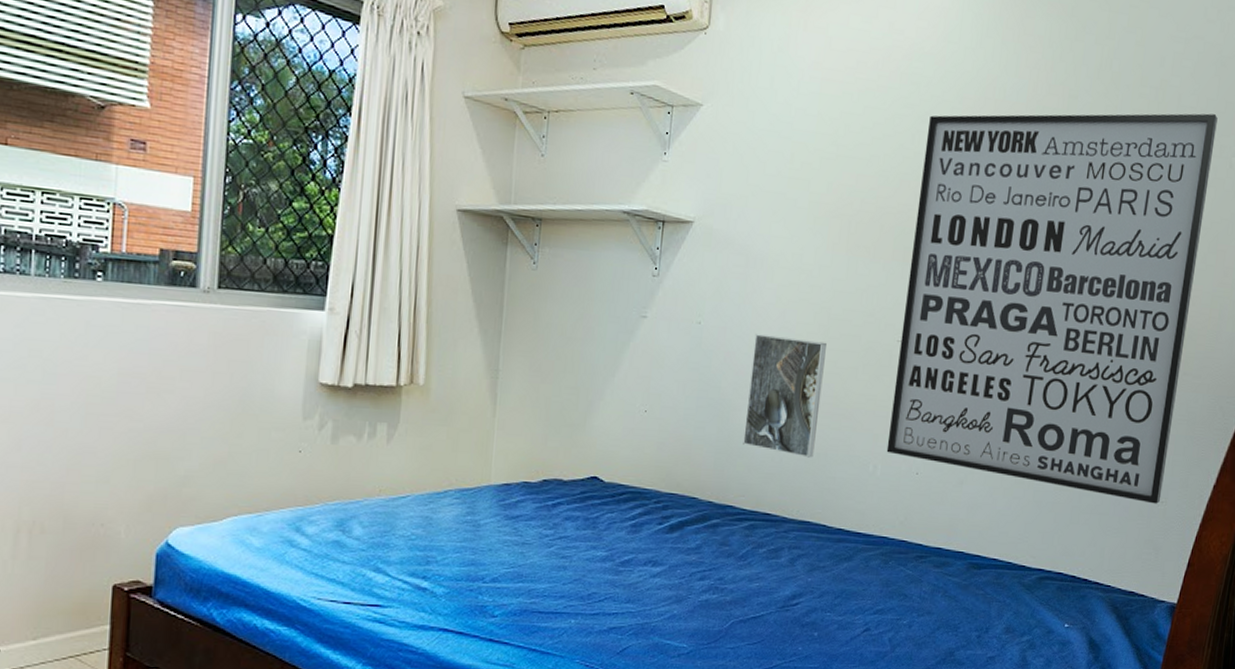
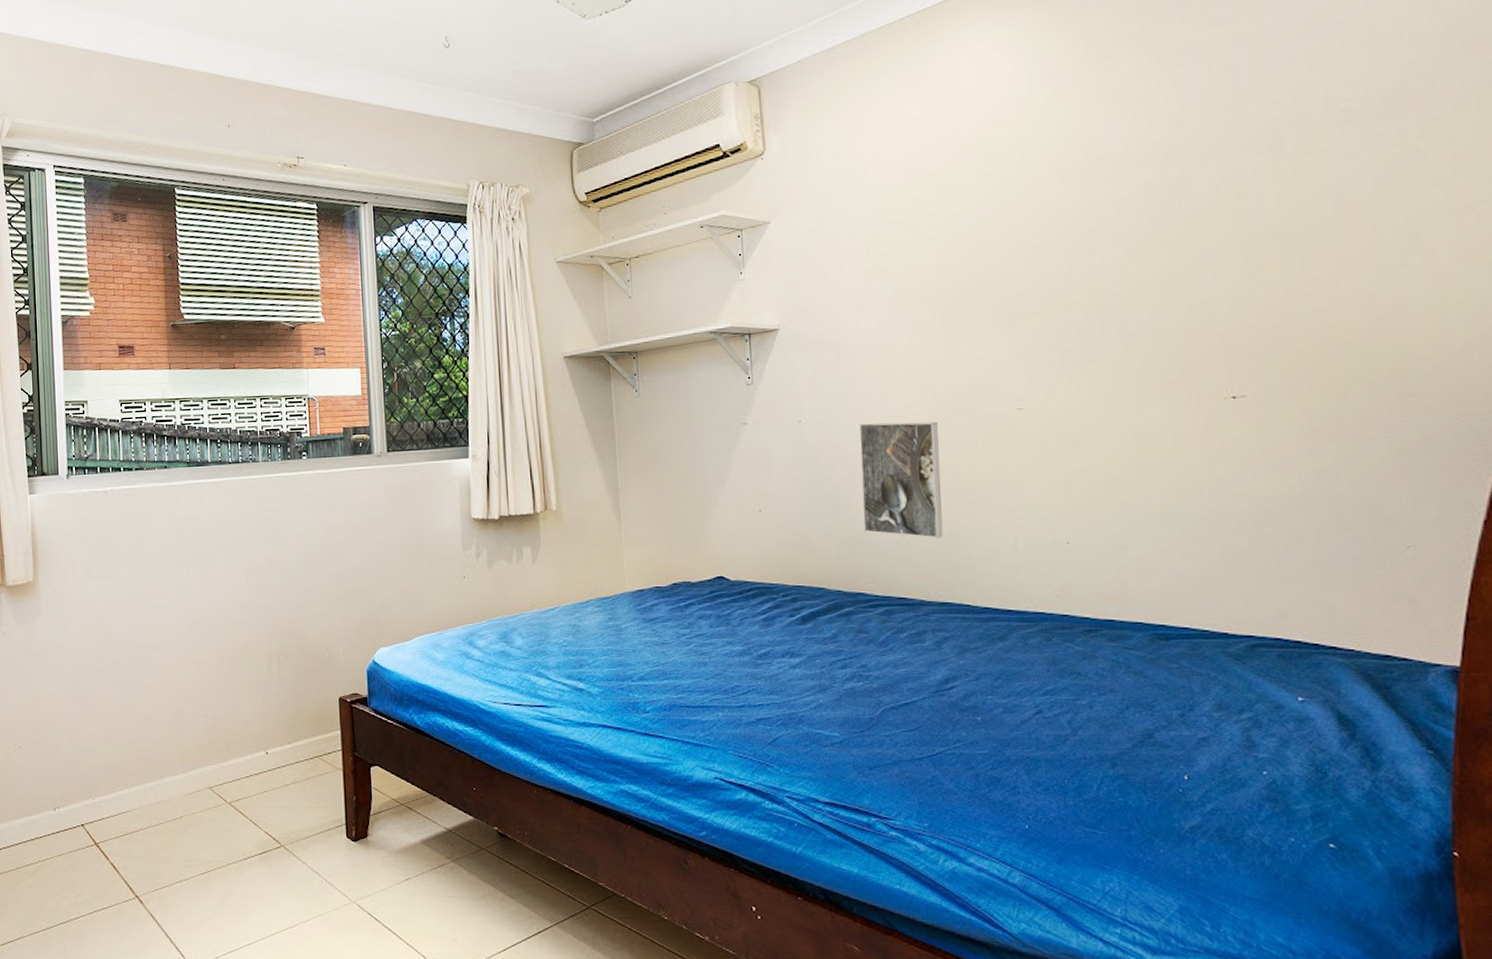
wall art: present [886,113,1218,504] -> none [1011,100,1406,550]

